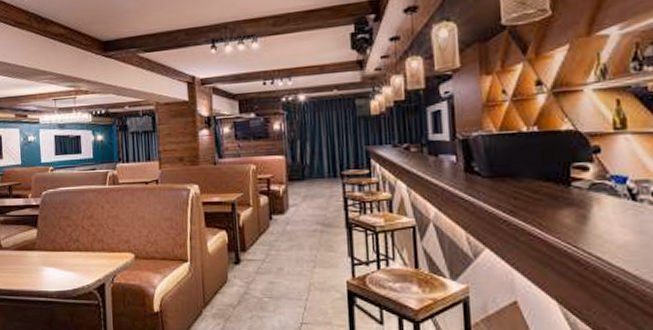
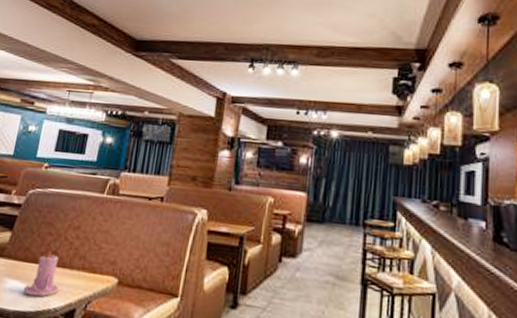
candle: none [58,239,87,278] -> present [23,250,59,298]

